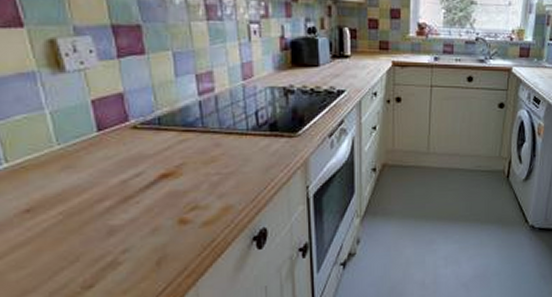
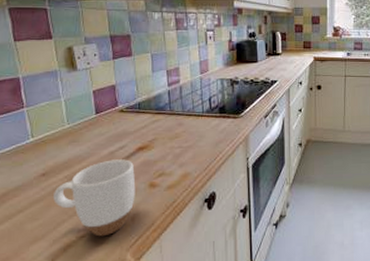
mug: none [45,189,160,286] -> present [53,159,136,237]

